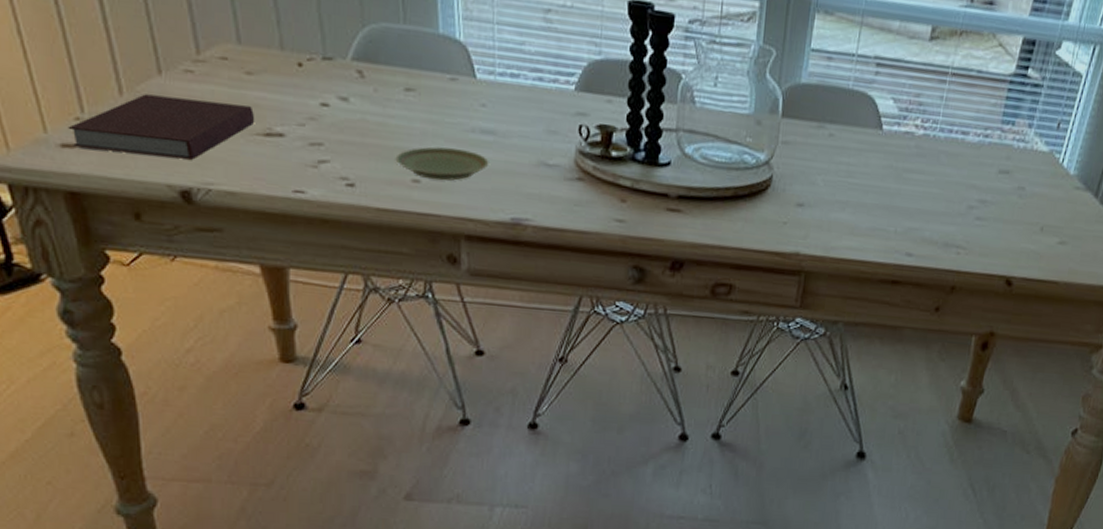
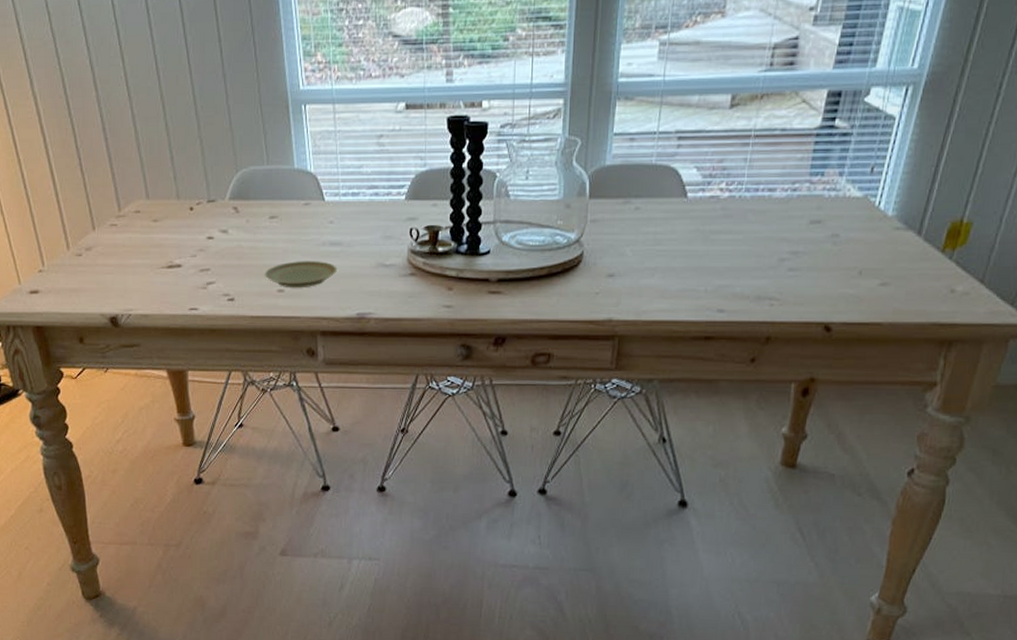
notebook: present [68,94,255,160] -> none [34,246,161,293]

